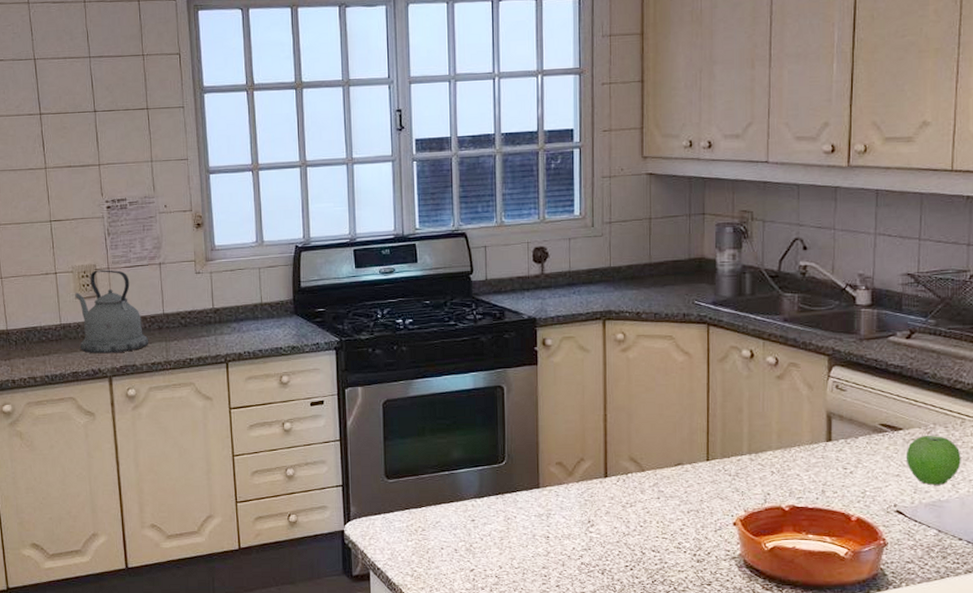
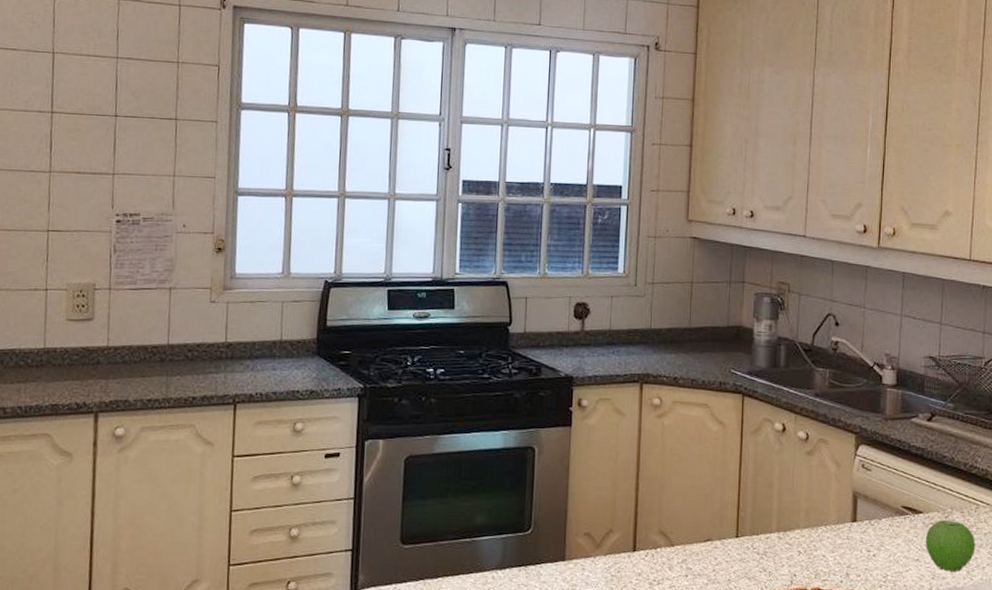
kettle: present [75,270,148,354] -> none [64,290,147,386]

